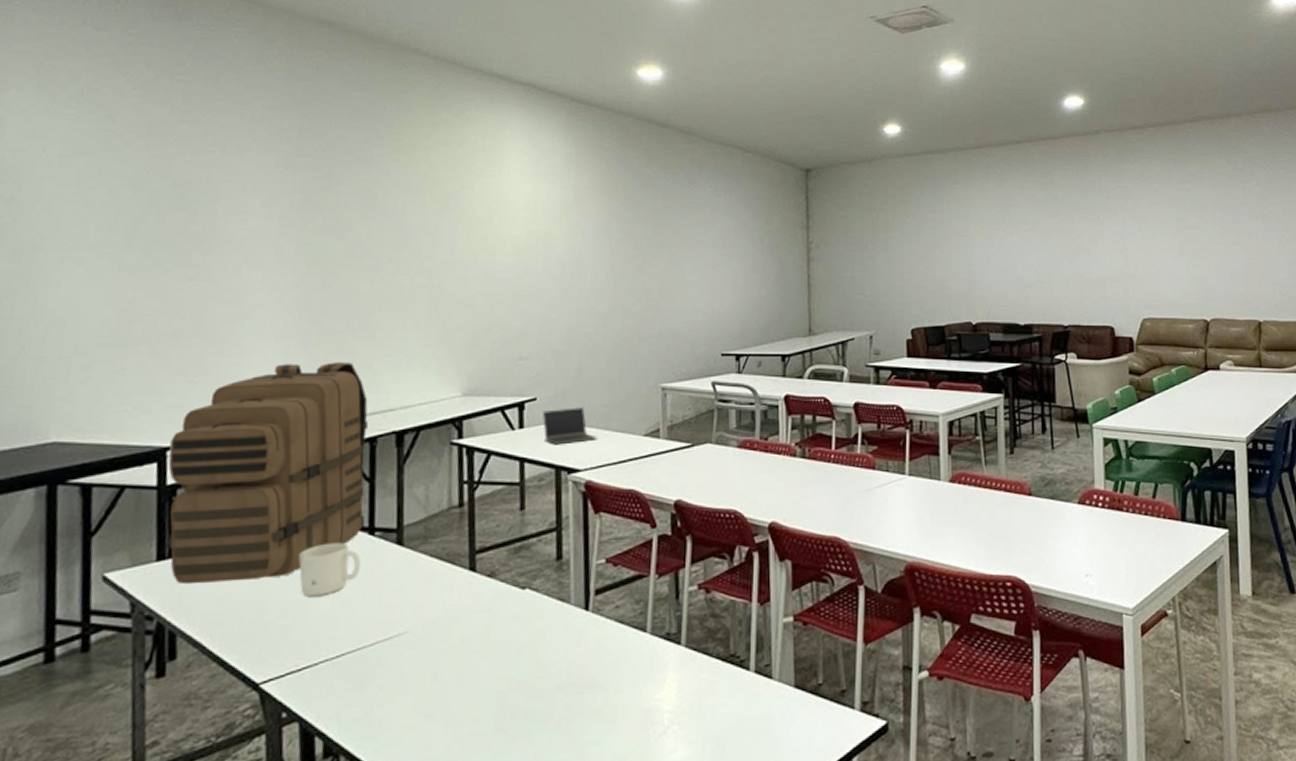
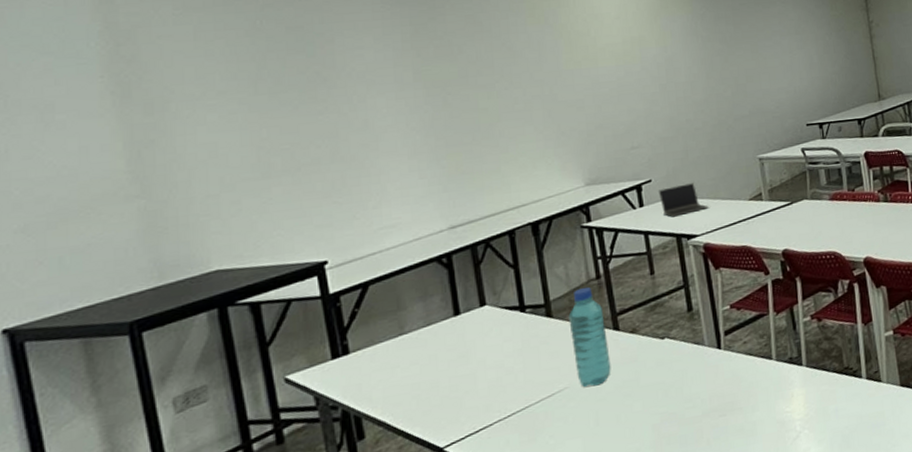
backpack: present [168,362,369,585] -> none [326,169,516,376]
mug: present [299,542,360,597] -> none [461,321,517,371]
water bottle: none [420,514,461,635] -> present [568,286,611,387]

